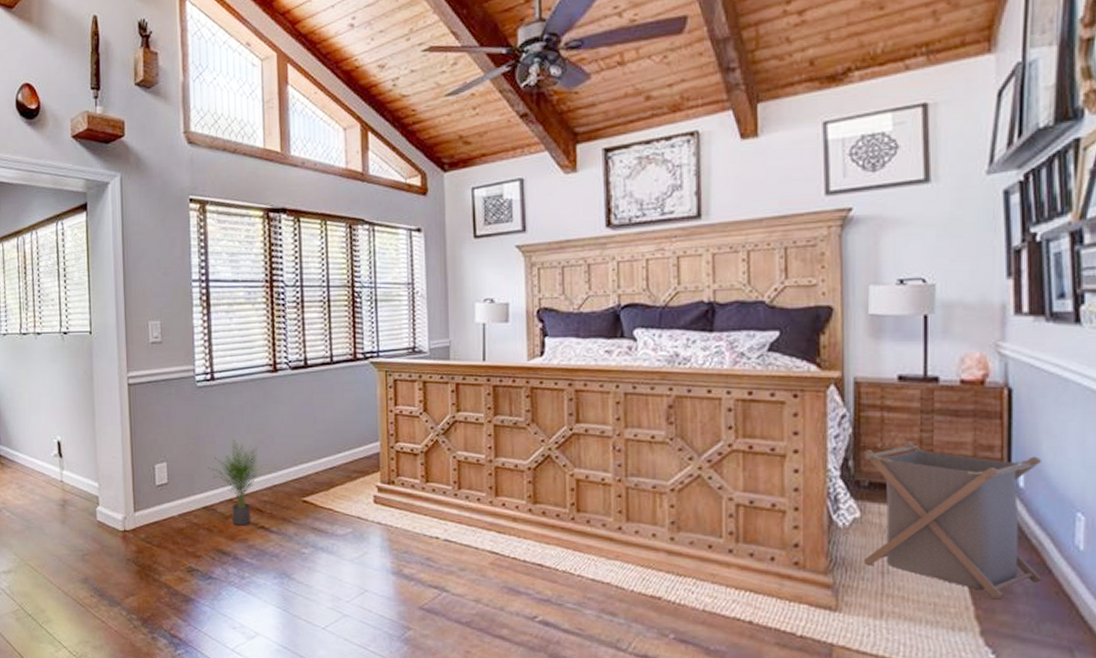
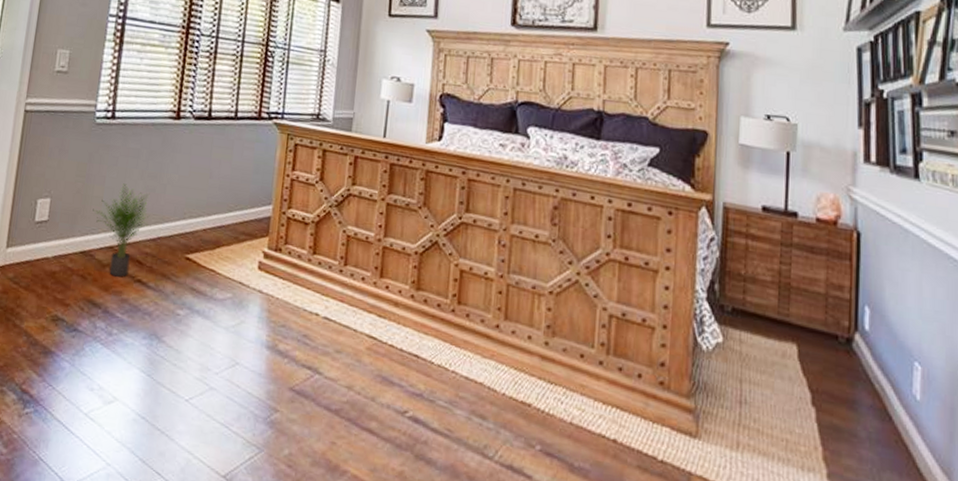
laundry basket: present [862,441,1043,600] -> none [723,271,886,442]

